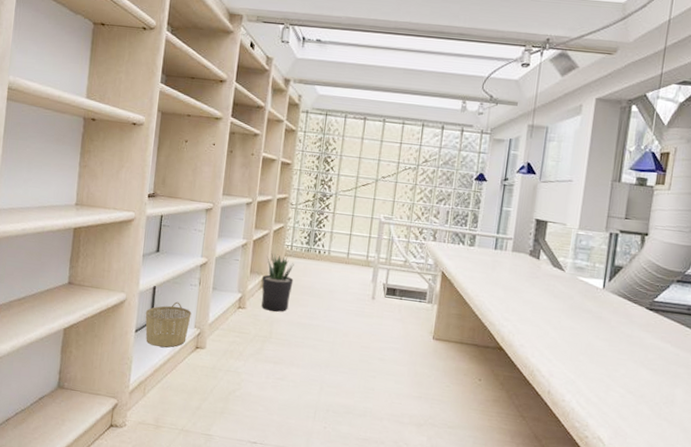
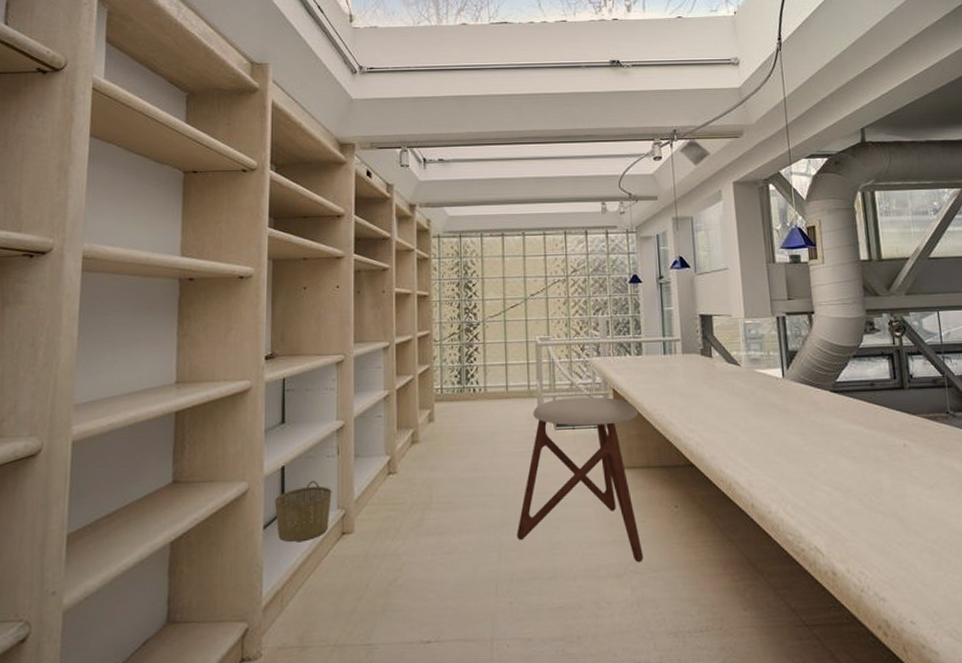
planter: present [261,251,294,312] -> none [412,399,449,471]
stool: none [338,271,462,419] -> present [517,396,644,563]

